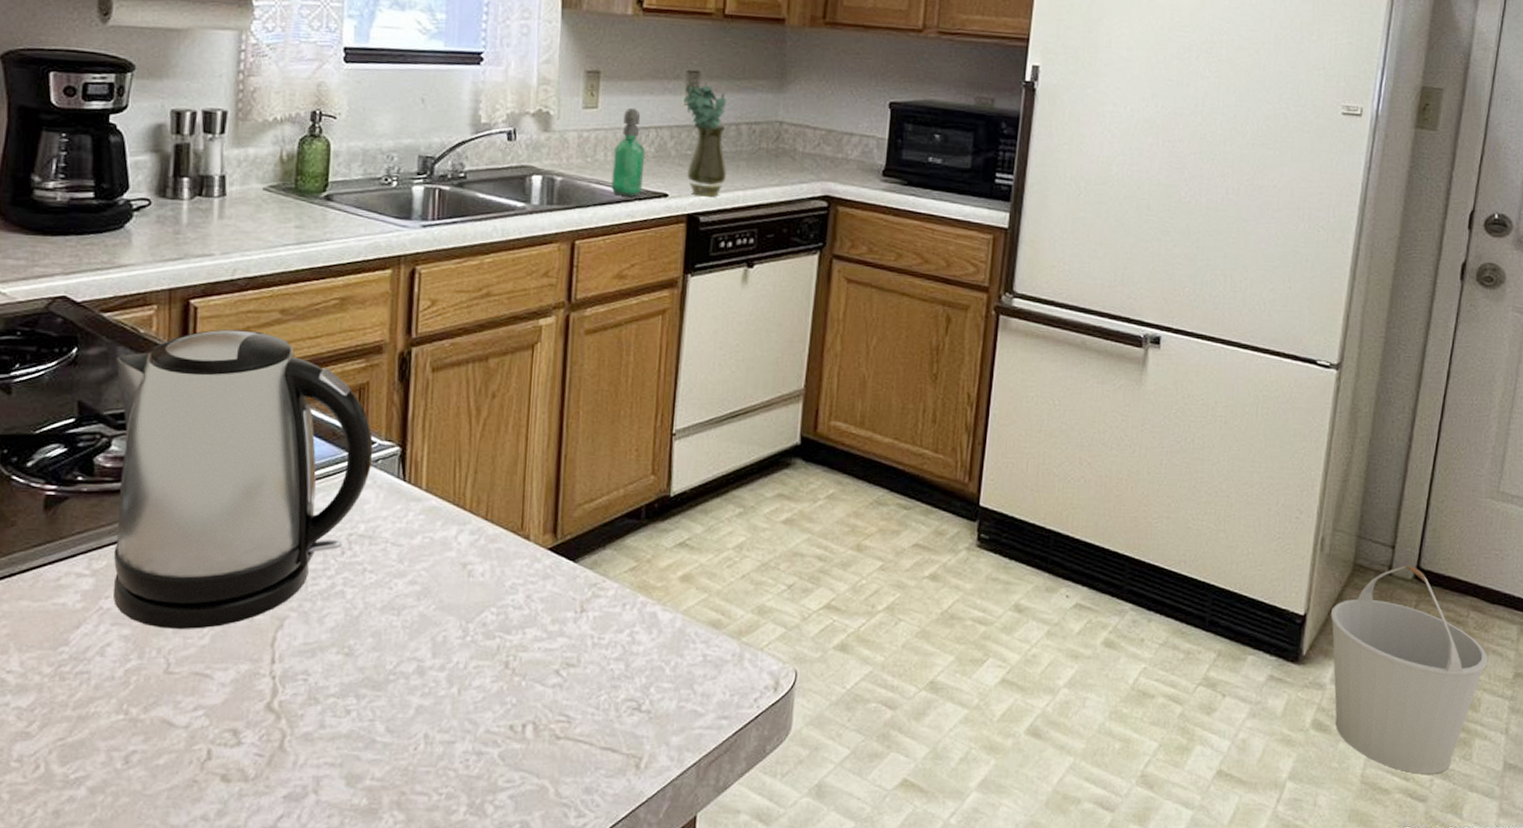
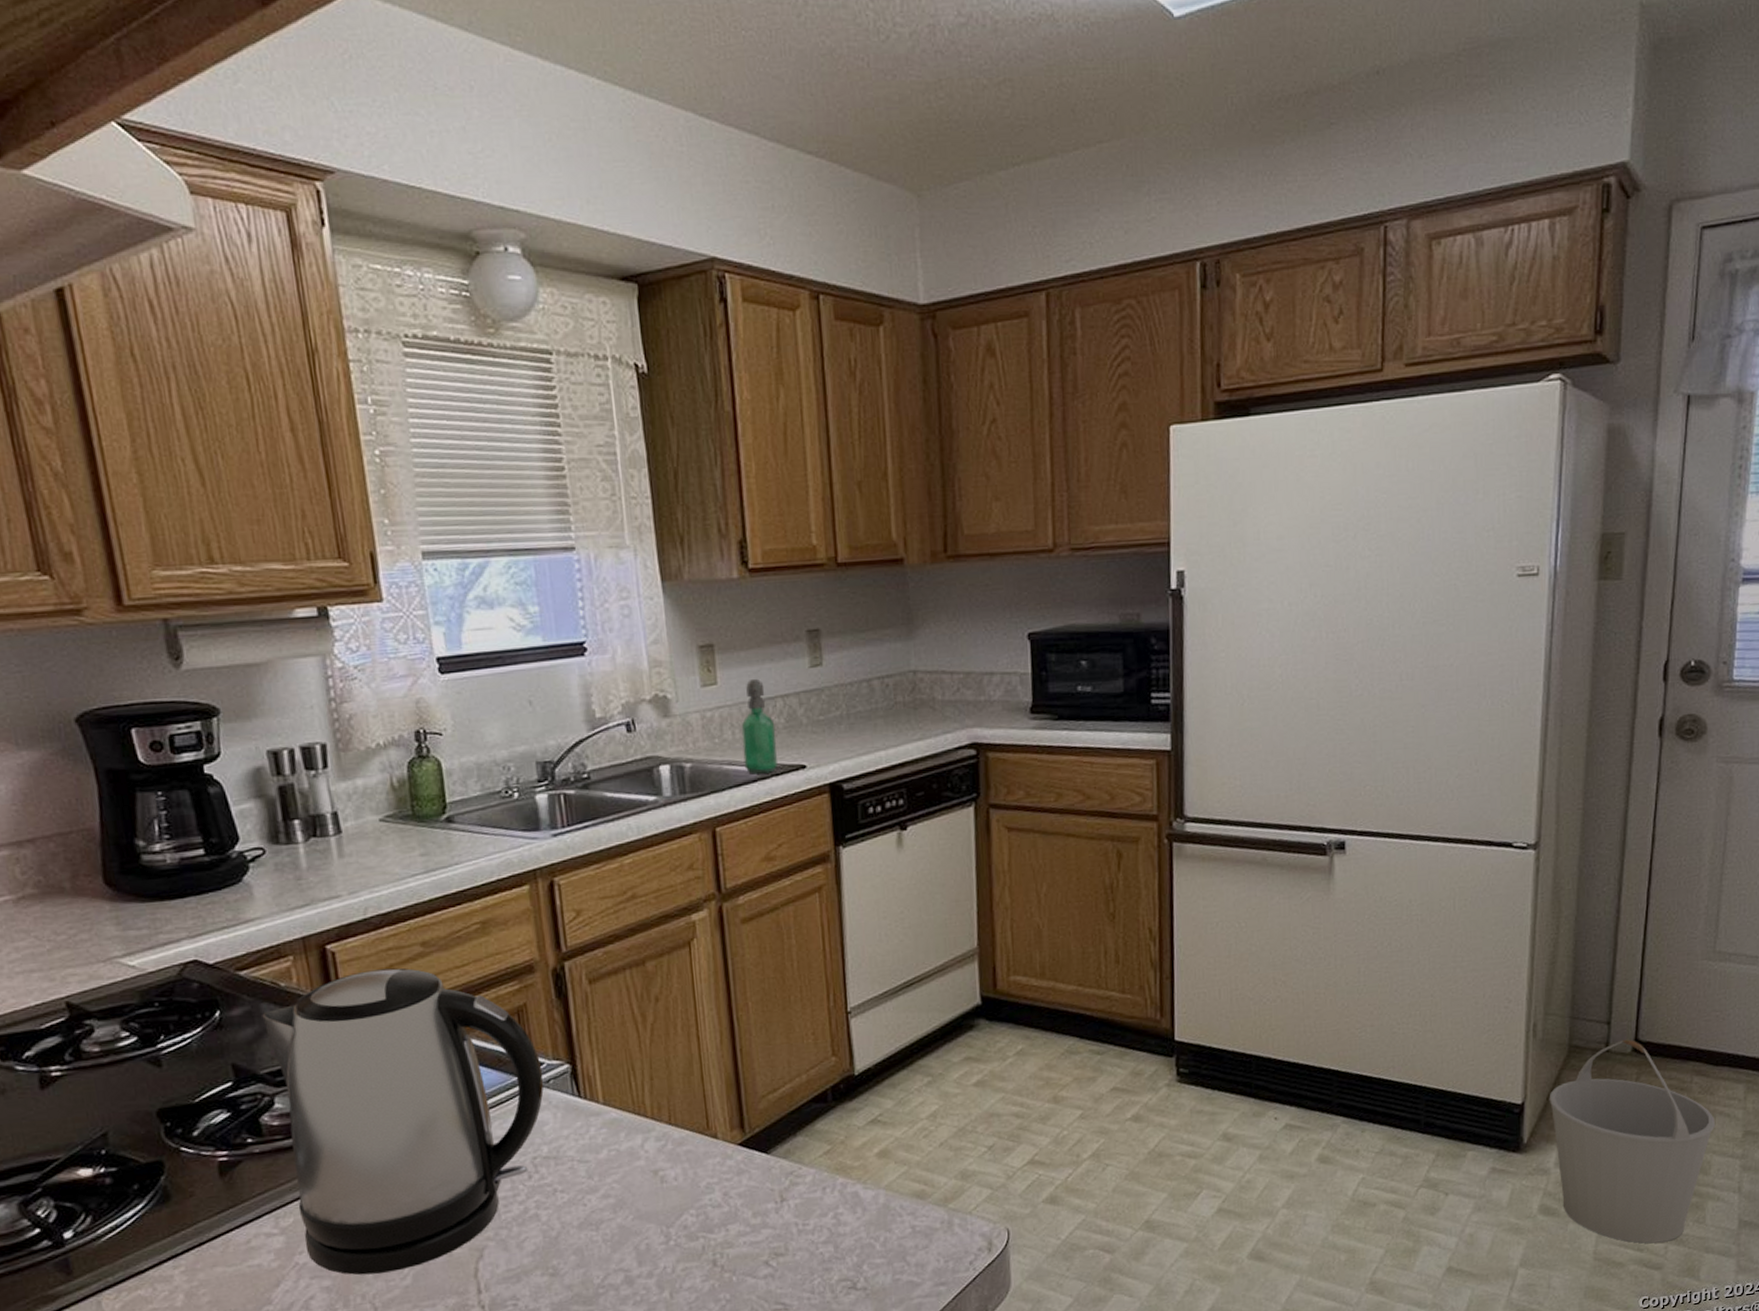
vase: present [684,78,727,197] -> none [806,638,865,763]

